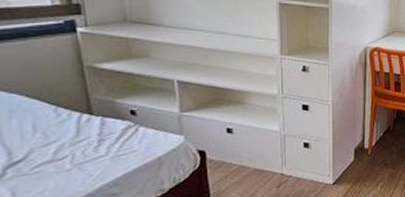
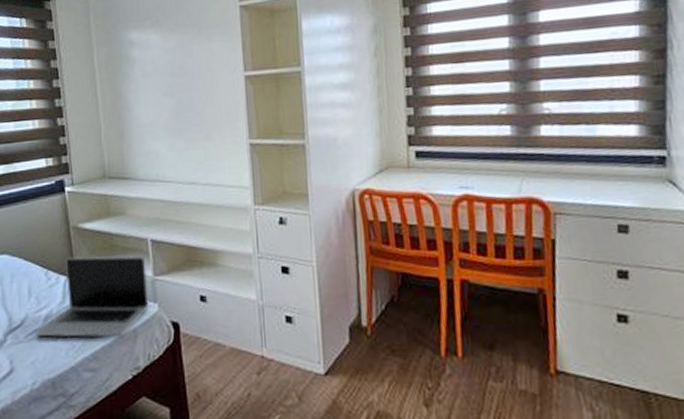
laptop: none [44,94,175,168] -> present [36,256,149,338]

